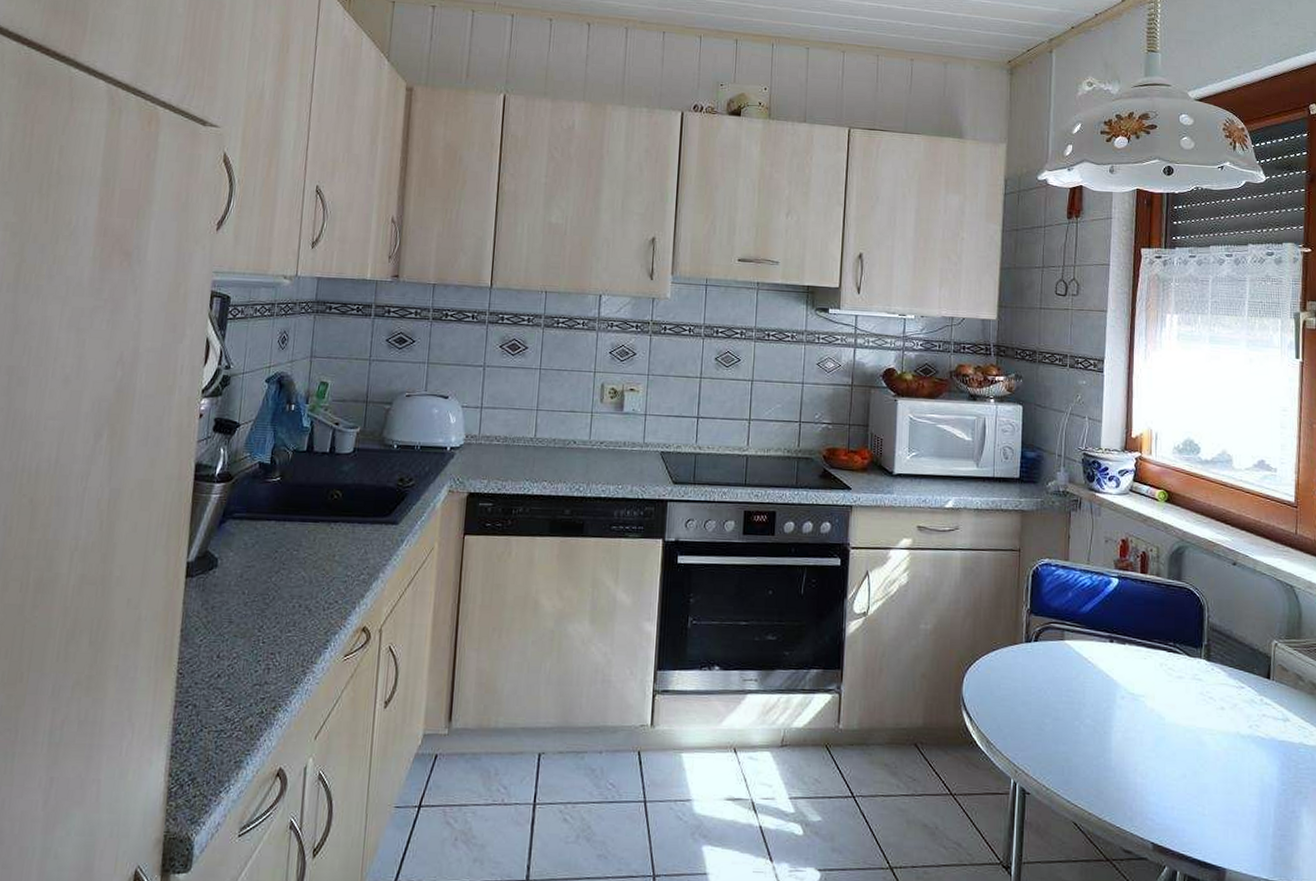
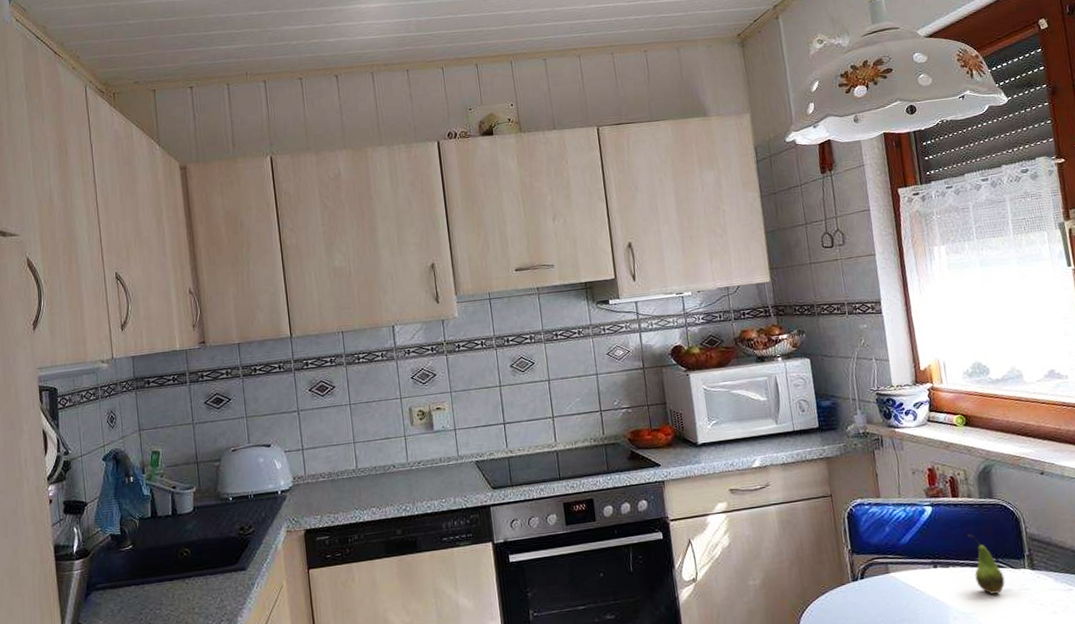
fruit: none [1148,614,1179,680] -> present [967,534,1006,595]

